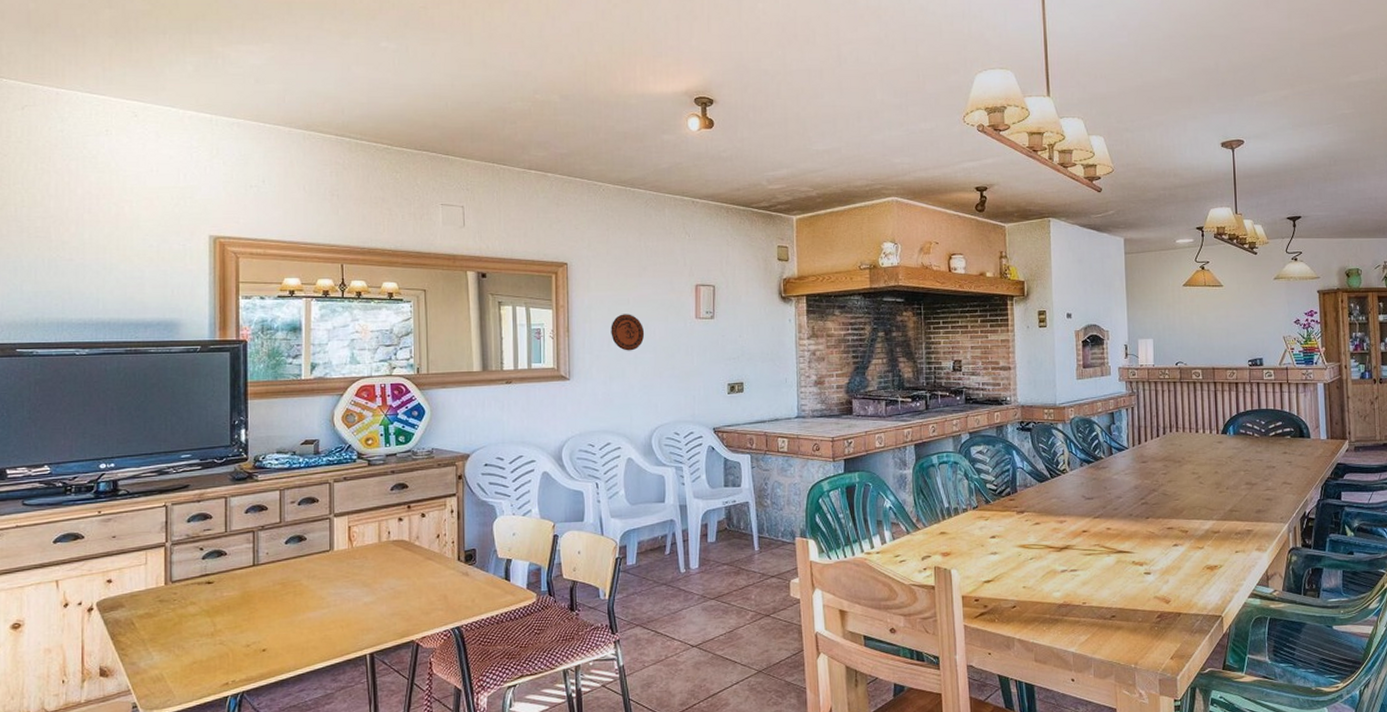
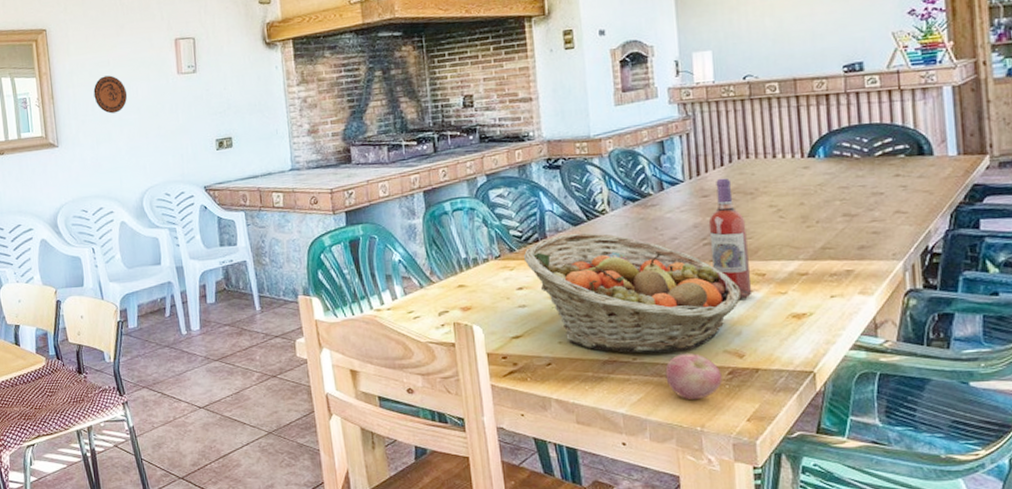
fruit basket: none [997,488,1170,598] -> present [523,232,742,354]
apple: none [1108,599,1152,641] -> present [665,353,722,400]
wine bottle: none [1146,447,1178,551] -> present [708,178,753,298]

